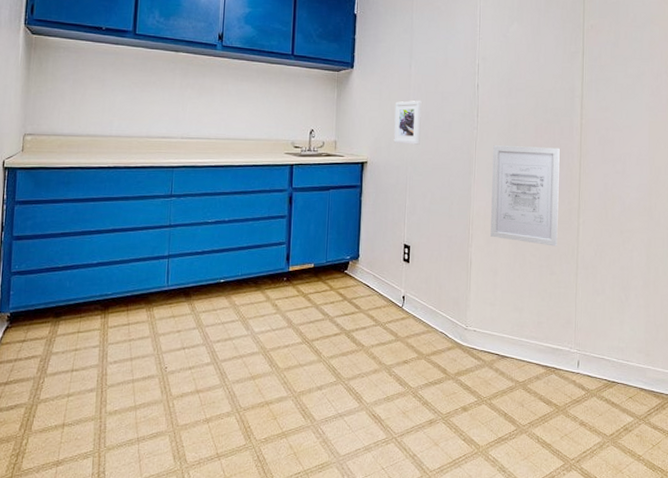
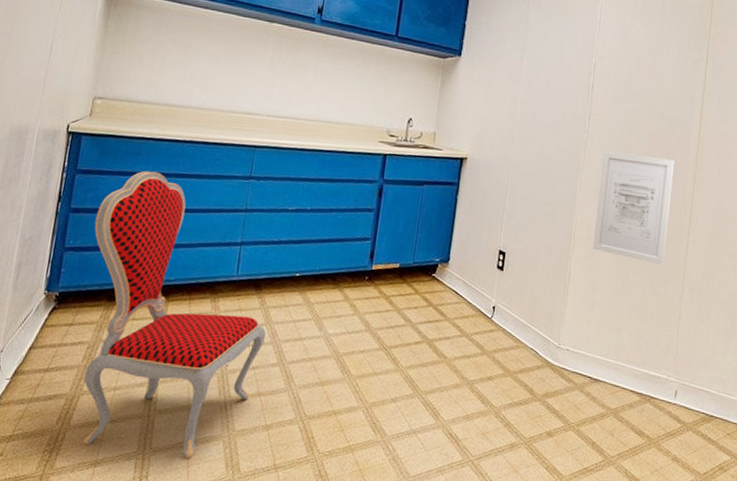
dining chair: none [36,197,199,454] -> present [83,171,266,459]
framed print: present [393,100,422,145] -> none [497,96,531,144]

